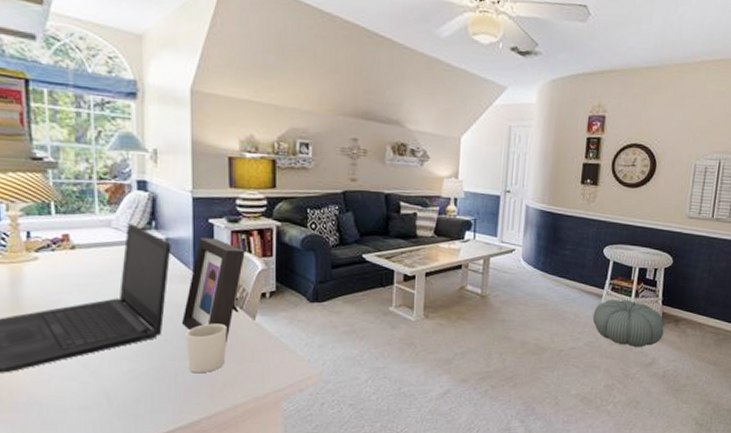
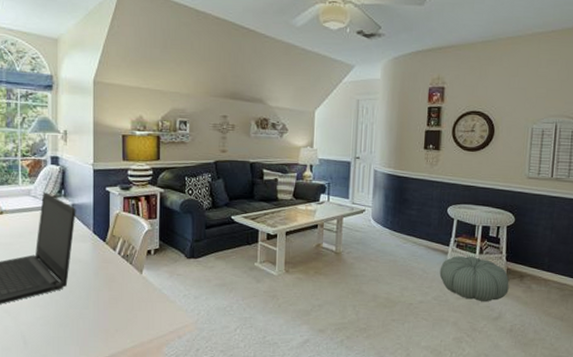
picture frame: present [181,238,245,342] -> none [83,203,134,293]
mug: present [186,323,227,374] -> none [86,276,119,320]

